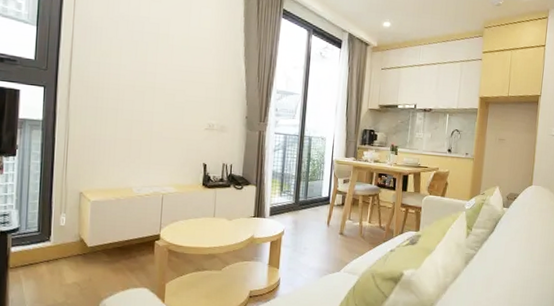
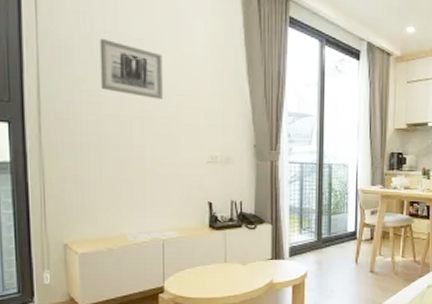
wall art: none [121,20,174,74] -> present [99,38,164,99]

